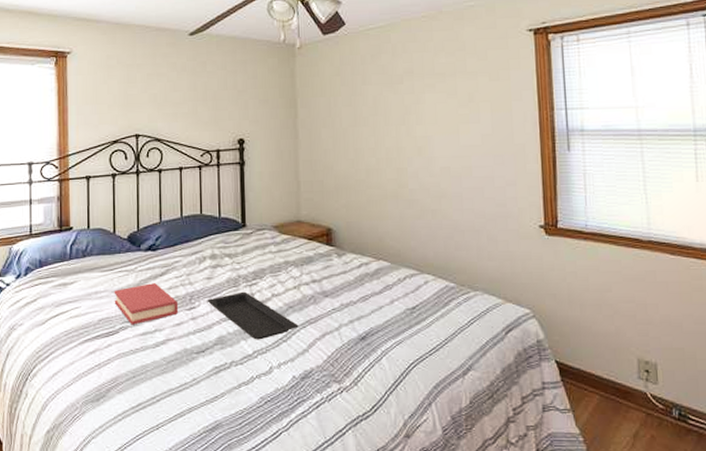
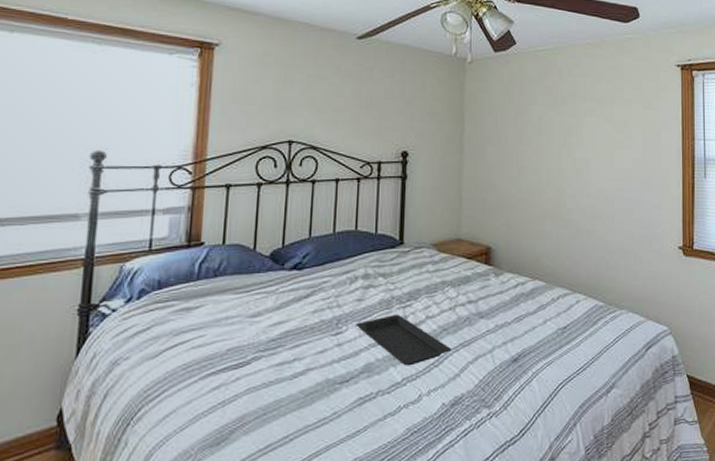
hardback book: present [114,283,178,325] -> none [247,306,322,354]

